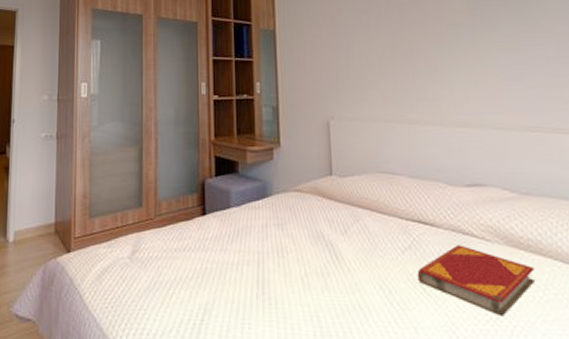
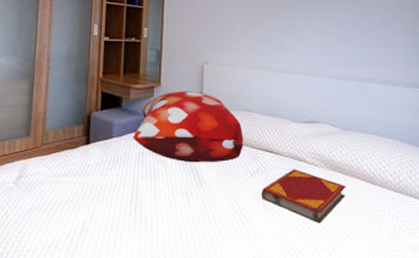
decorative pillow: none [253,152,388,237] -> present [133,91,243,163]

